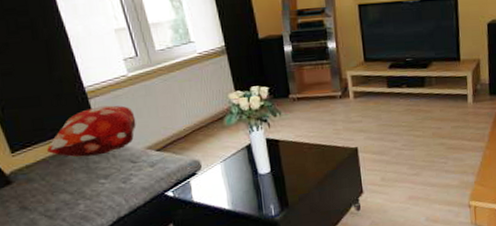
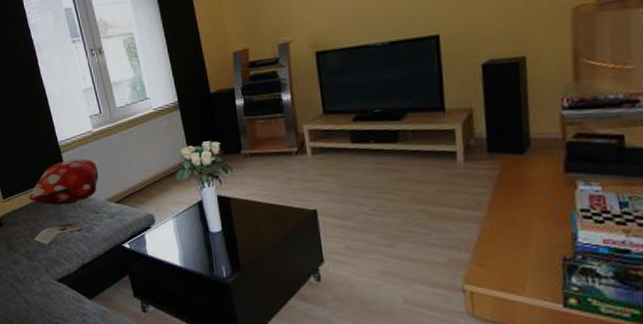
magazine: none [55,175,118,201] -> present [34,223,83,246]

